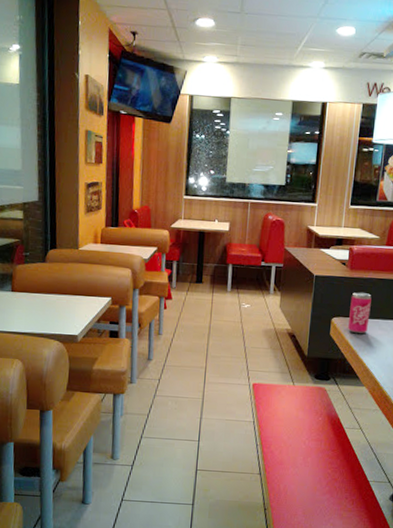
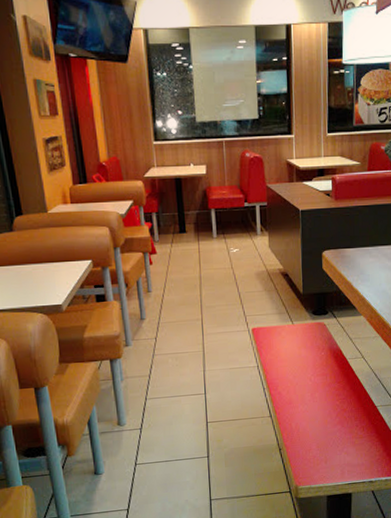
beverage can: present [347,291,372,334] -> none [338,221,360,265]

